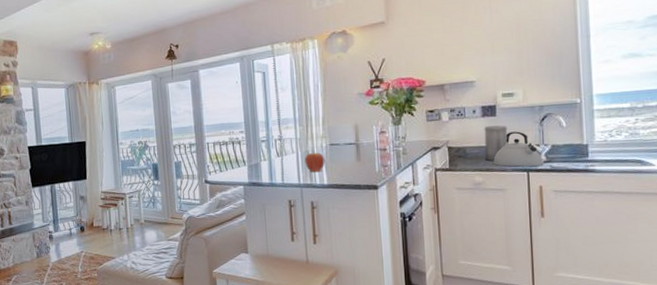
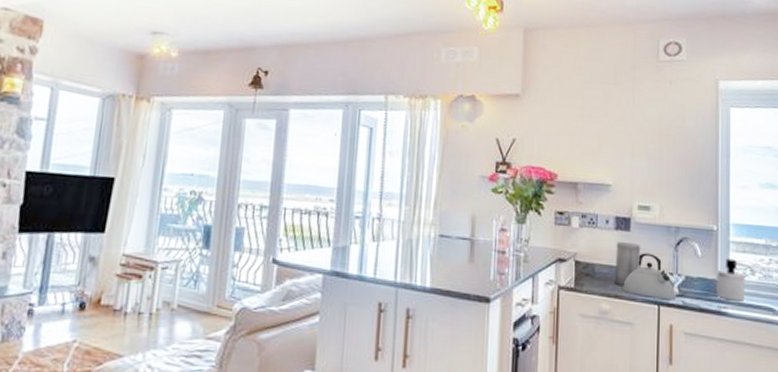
fruit: present [305,151,325,173] -> none [406,241,431,270]
soap dispenser: none [581,124,621,159] -> present [715,258,755,301]

